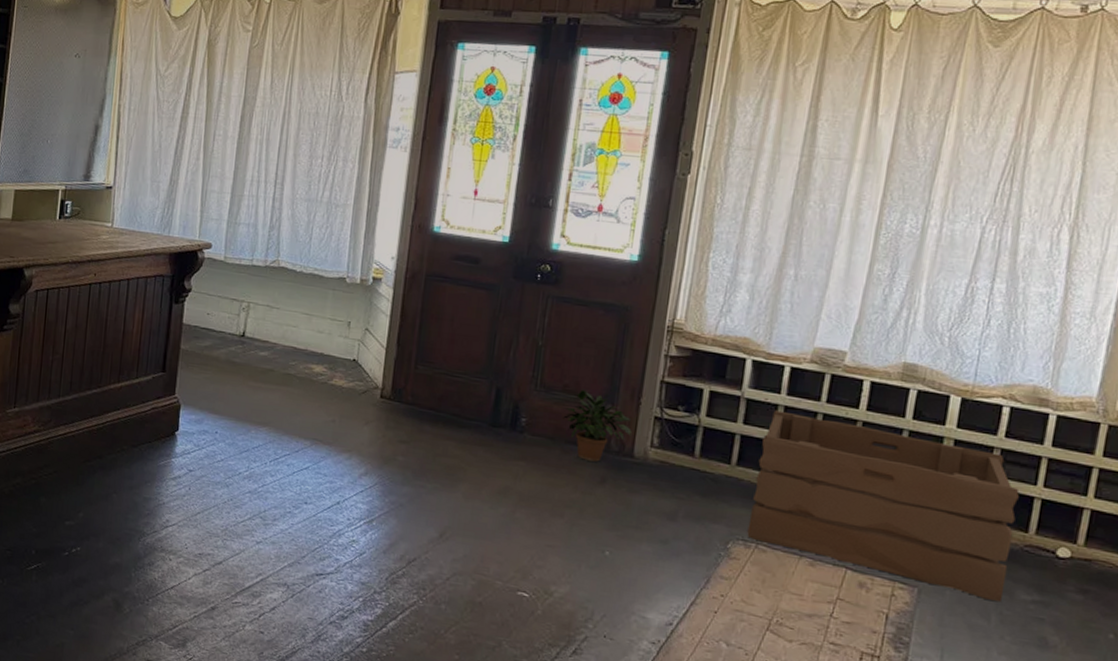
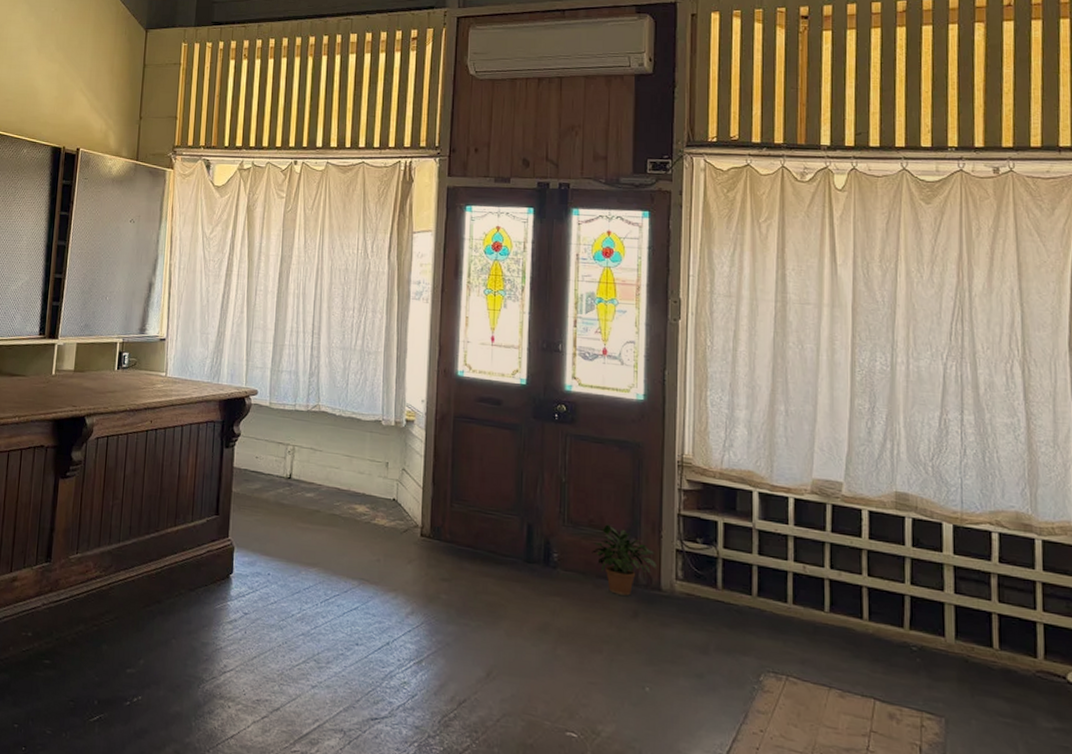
wooden crate: present [747,410,1020,603] -> none [776,540,1026,731]

